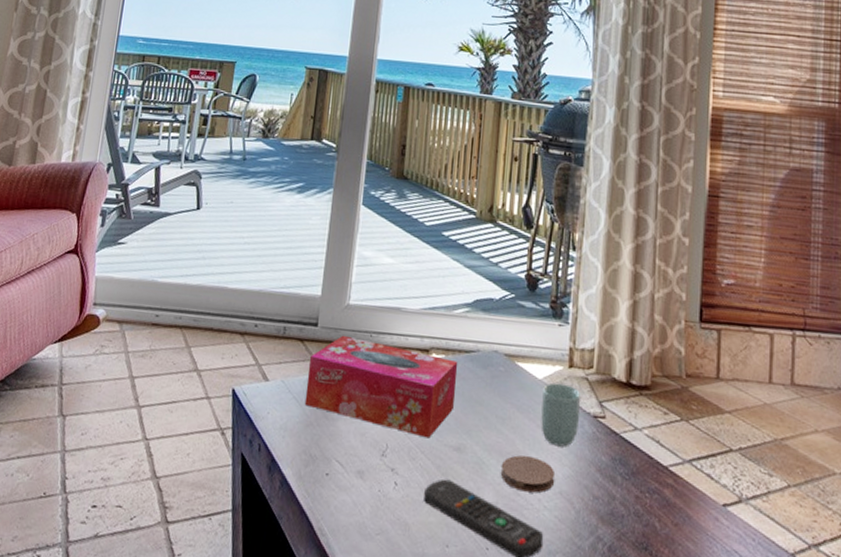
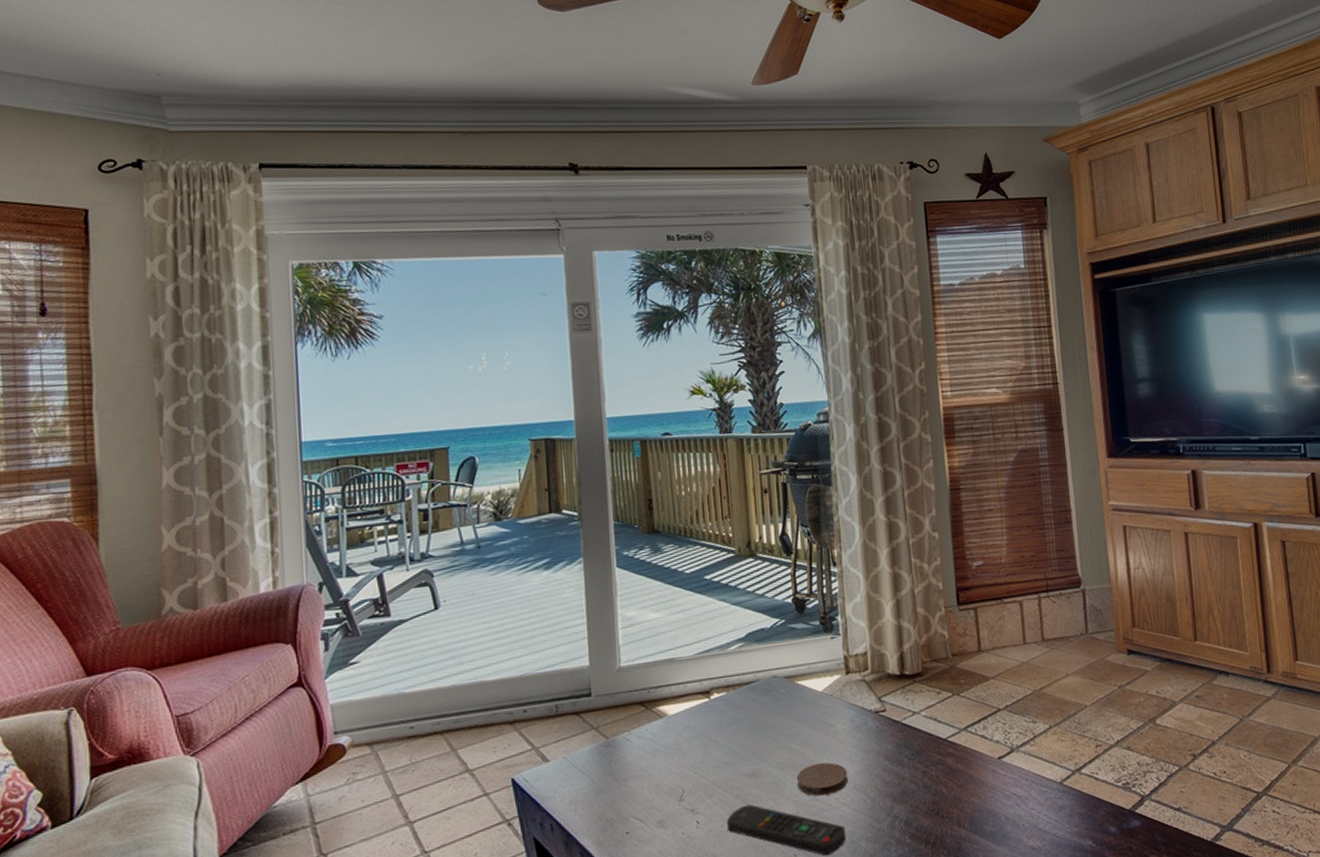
tissue box: present [304,335,458,439] -> none [589,694,743,775]
cup: present [541,382,582,447] -> none [825,690,863,748]

